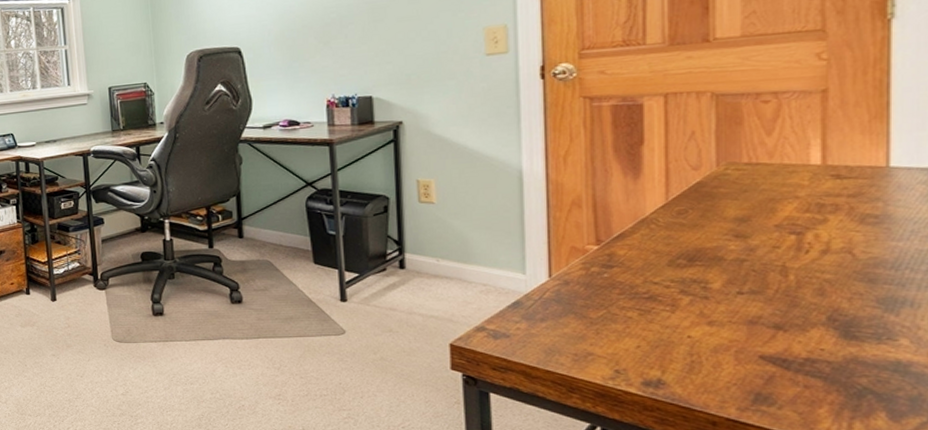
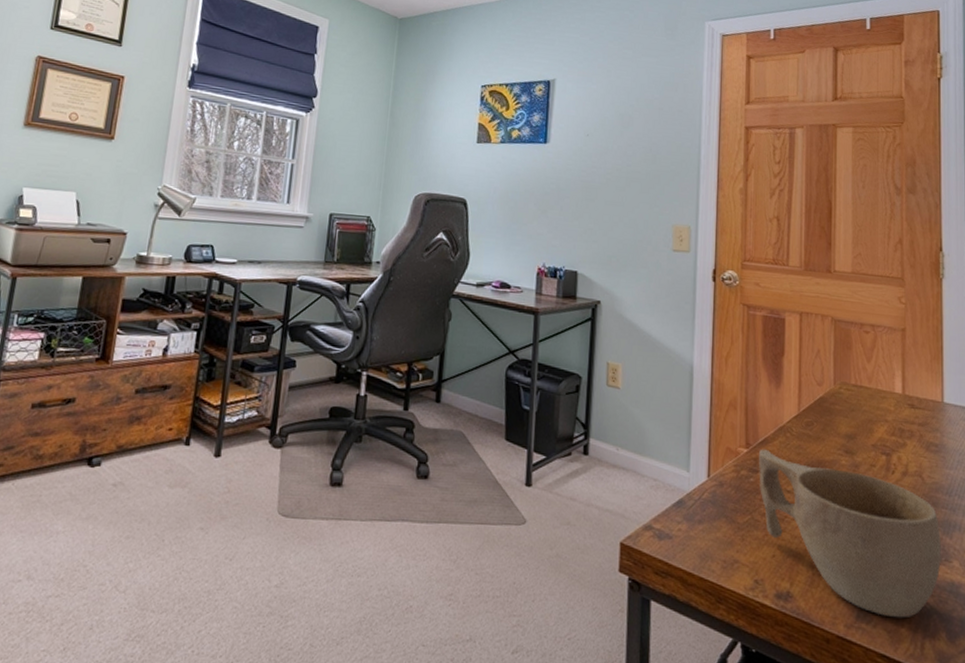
cup: none [613,243,881,400] -> present [758,448,941,618]

